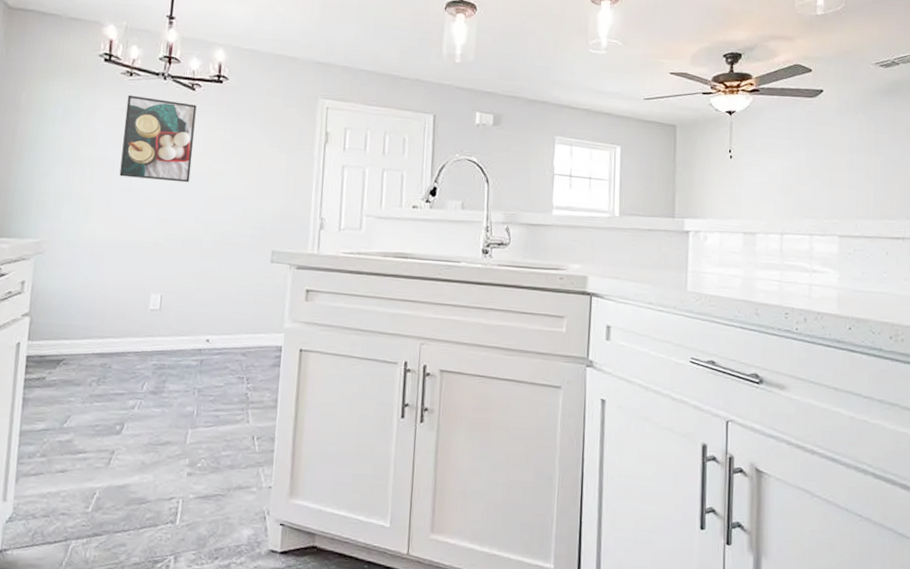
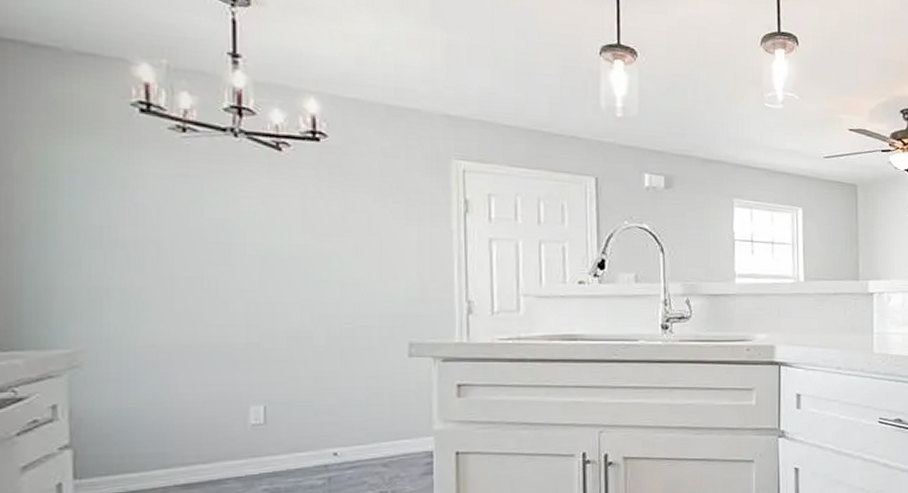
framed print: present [119,95,197,183] -> none [182,156,288,267]

